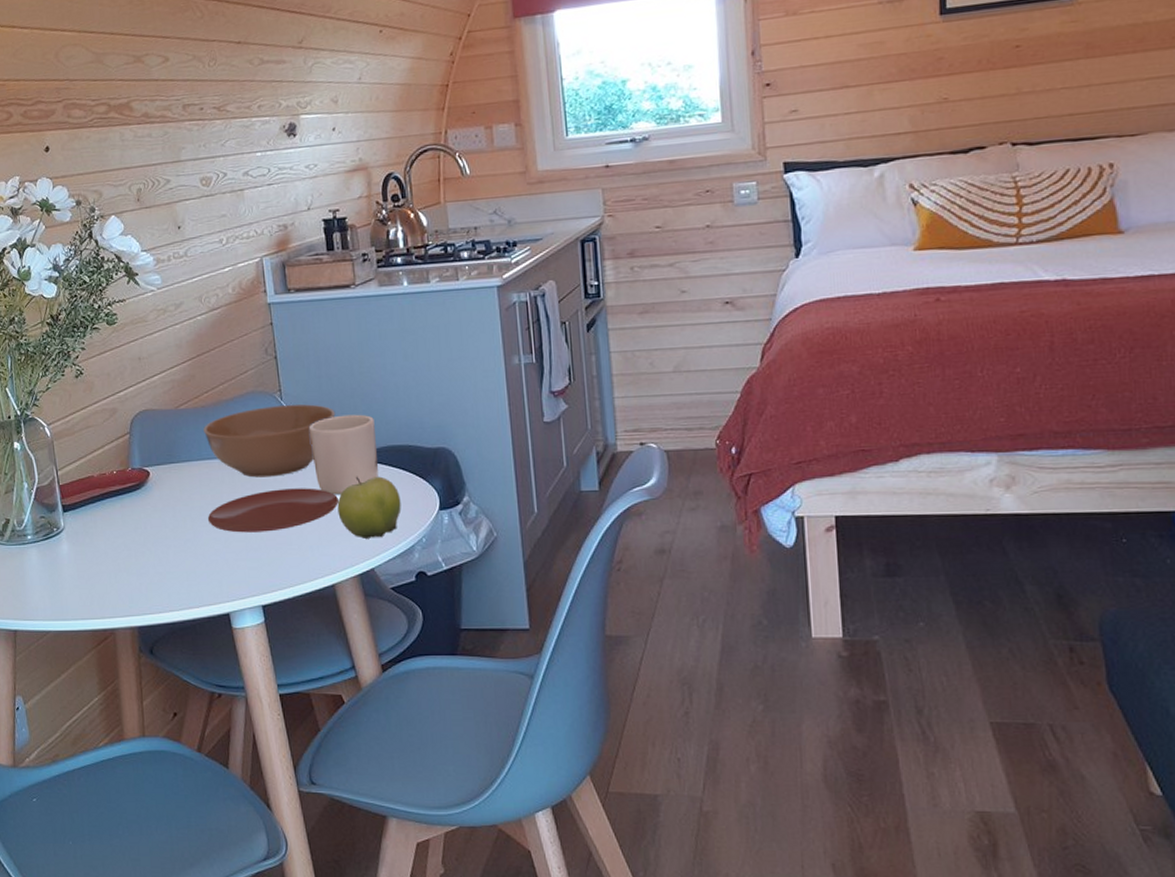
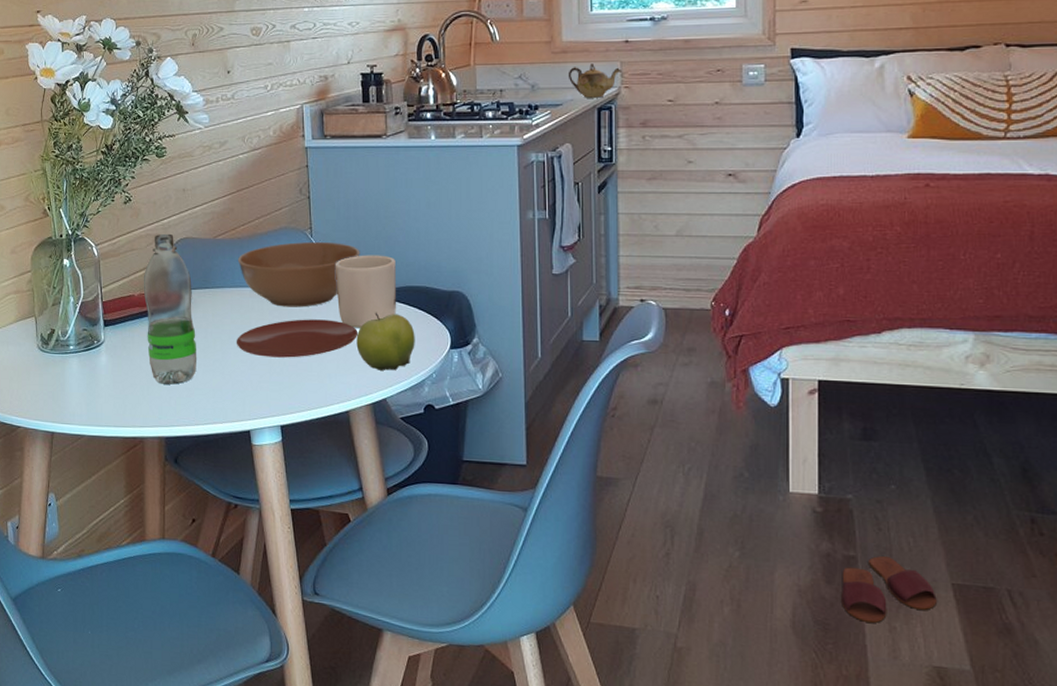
bottle: none [101,406,167,570] -> present [143,233,197,385]
teapot: none [546,193,605,230] -> present [568,64,623,98]
slippers: none [873,699,975,771] -> present [842,556,937,624]

